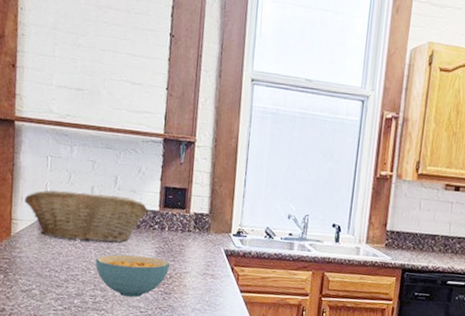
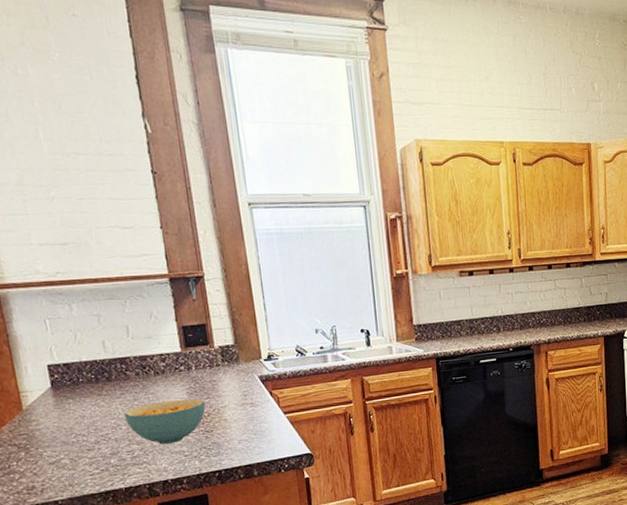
fruit basket: present [24,190,148,243] -> none [28,345,169,402]

